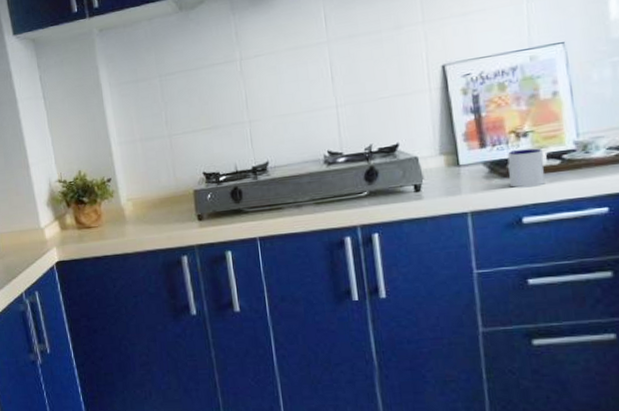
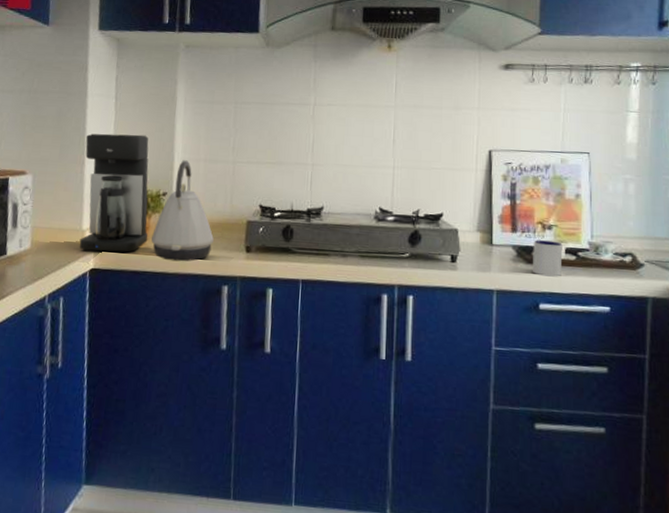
coffee maker: none [24,127,103,246] -> present [79,133,149,253]
kettle: none [105,143,165,242] -> present [151,160,214,262]

